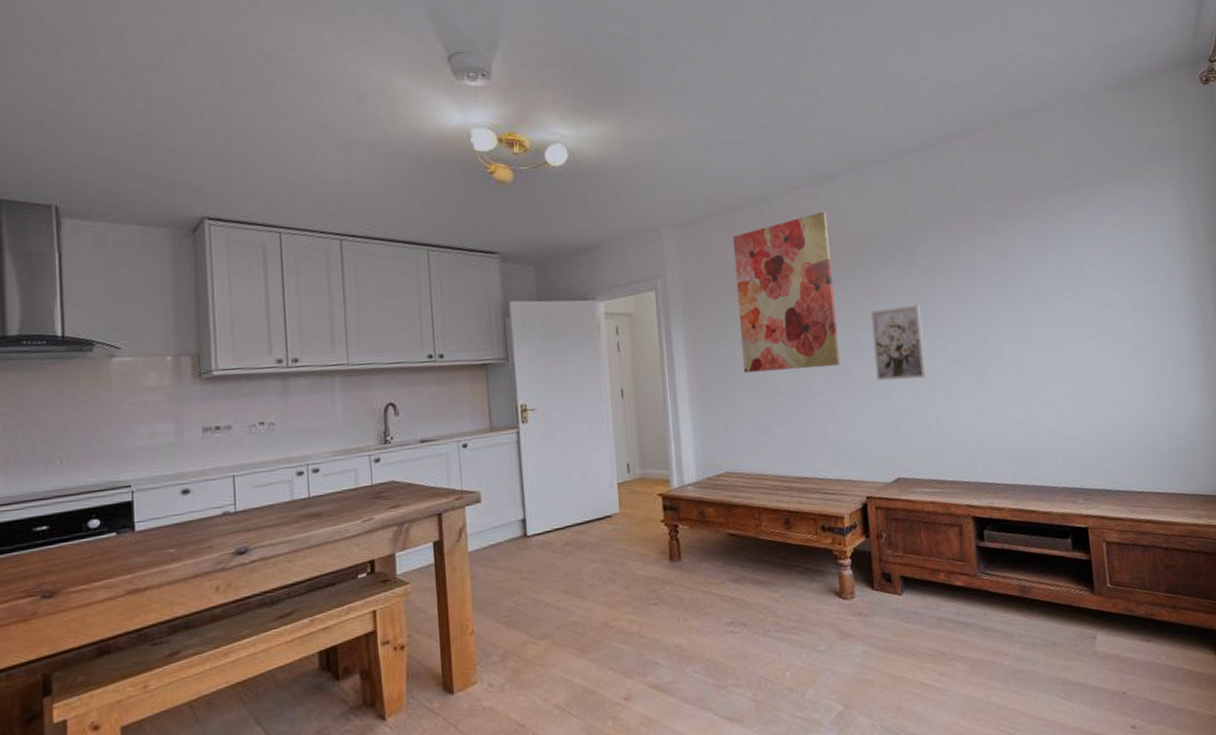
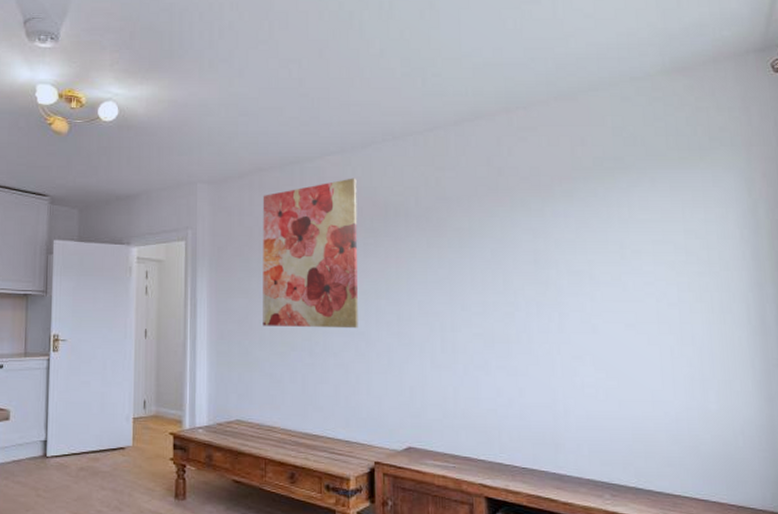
wall art: present [870,304,926,381] -> none [393,275,447,350]

